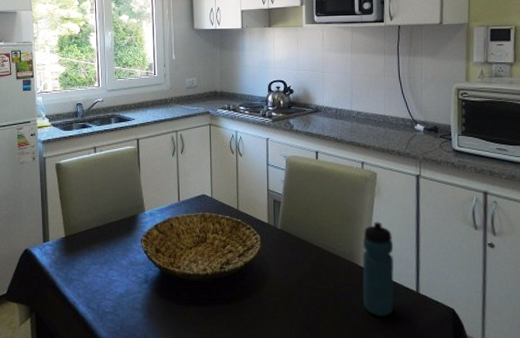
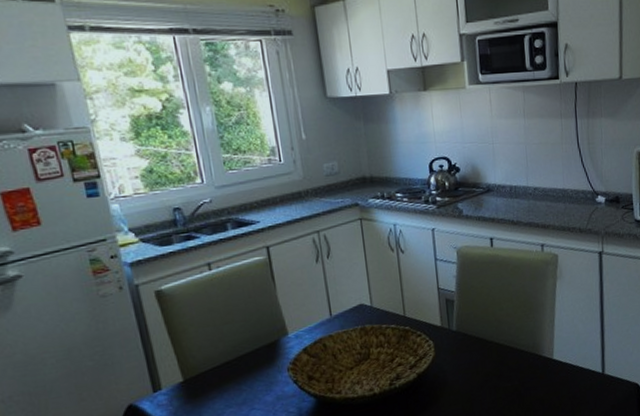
water bottle: present [362,222,394,317] -> none [546,307,581,405]

